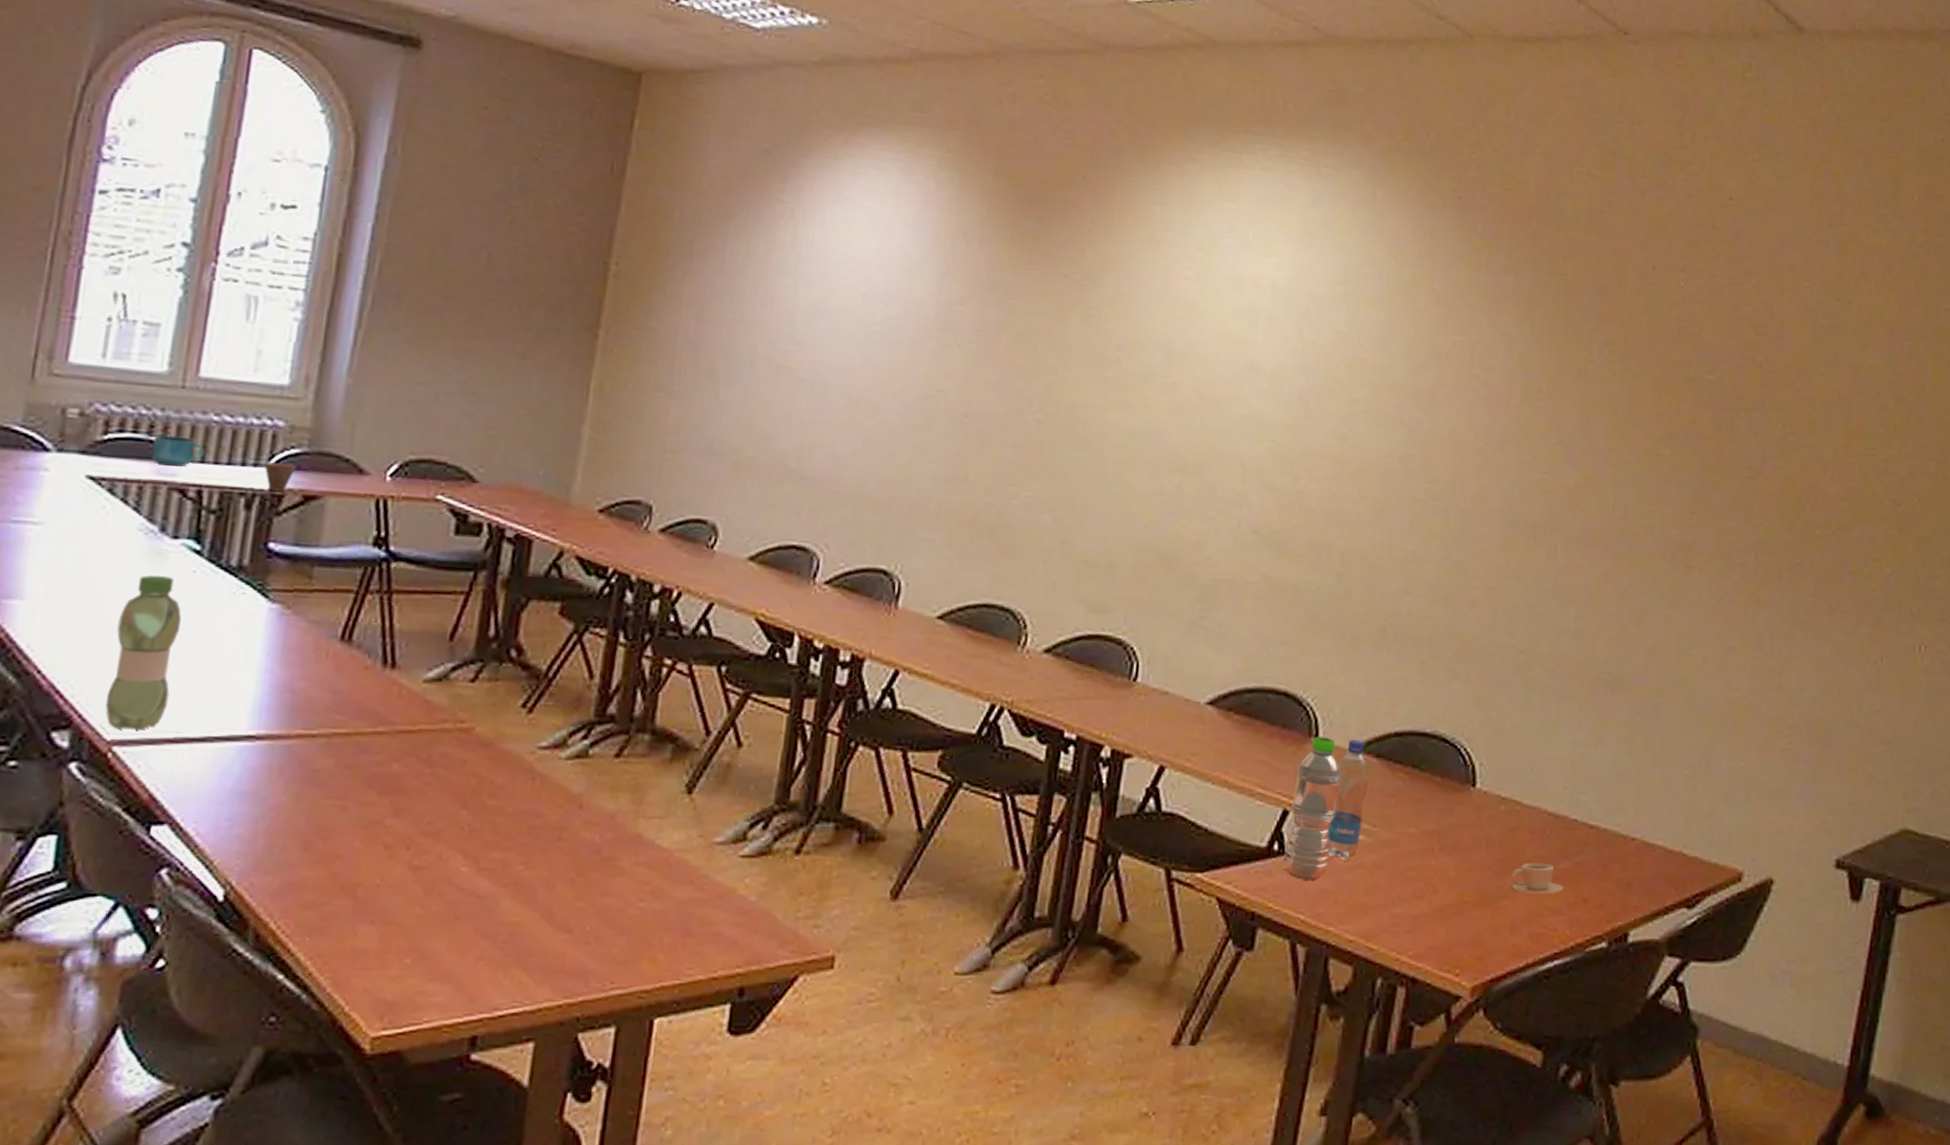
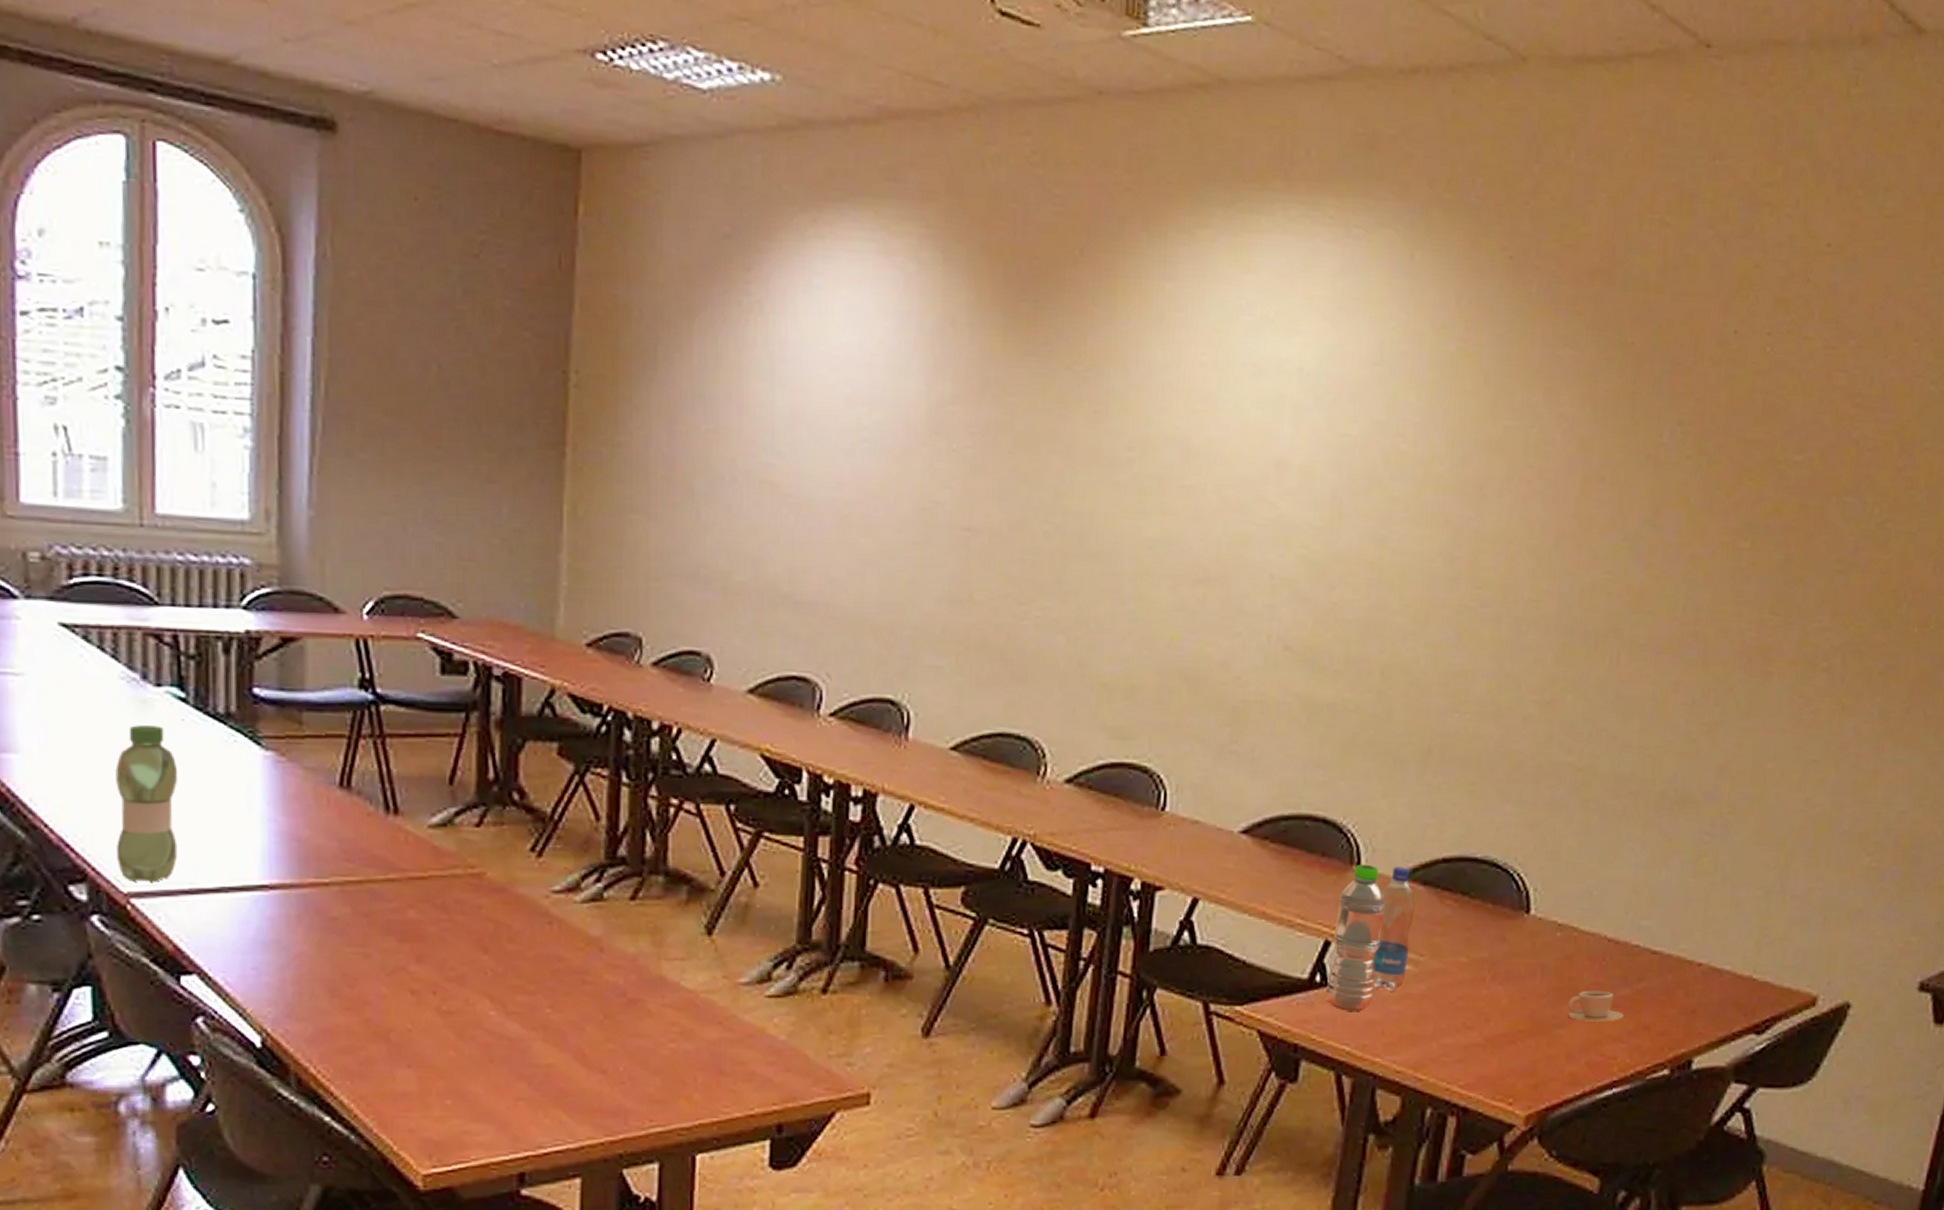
cup: present [151,435,204,467] -> none [120,577,173,610]
cup: present [264,462,297,492] -> none [236,603,270,635]

